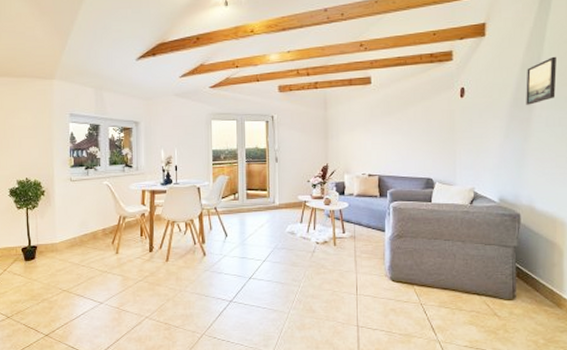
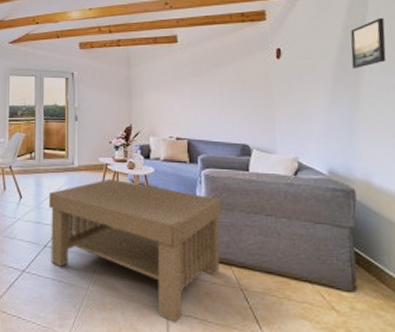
coffee table: none [252,214,407,335] -> present [48,178,222,322]

